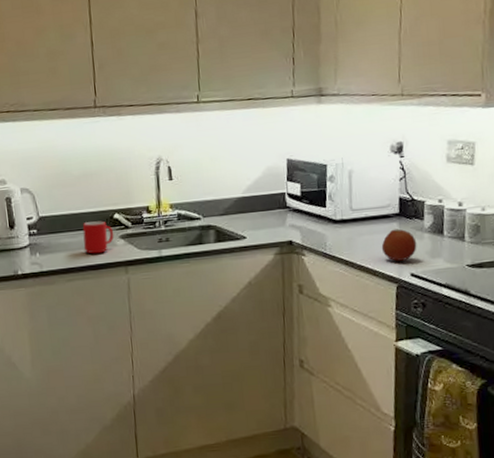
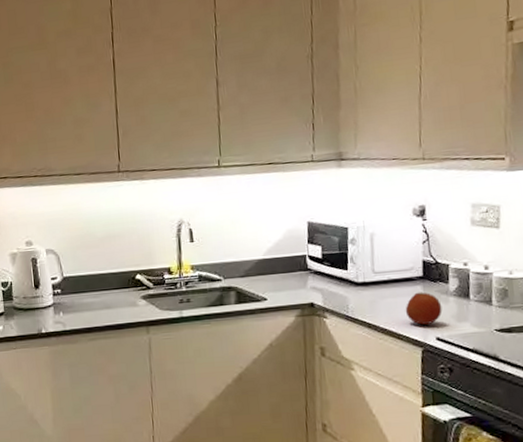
cup: present [82,221,114,254] -> none [105,281,136,314]

